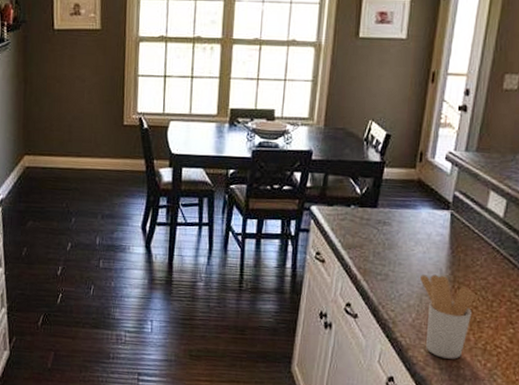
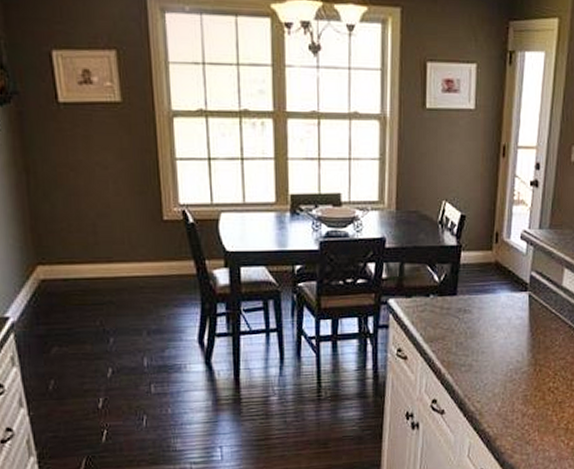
utensil holder: present [420,274,477,359] -> none [503,359,557,443]

